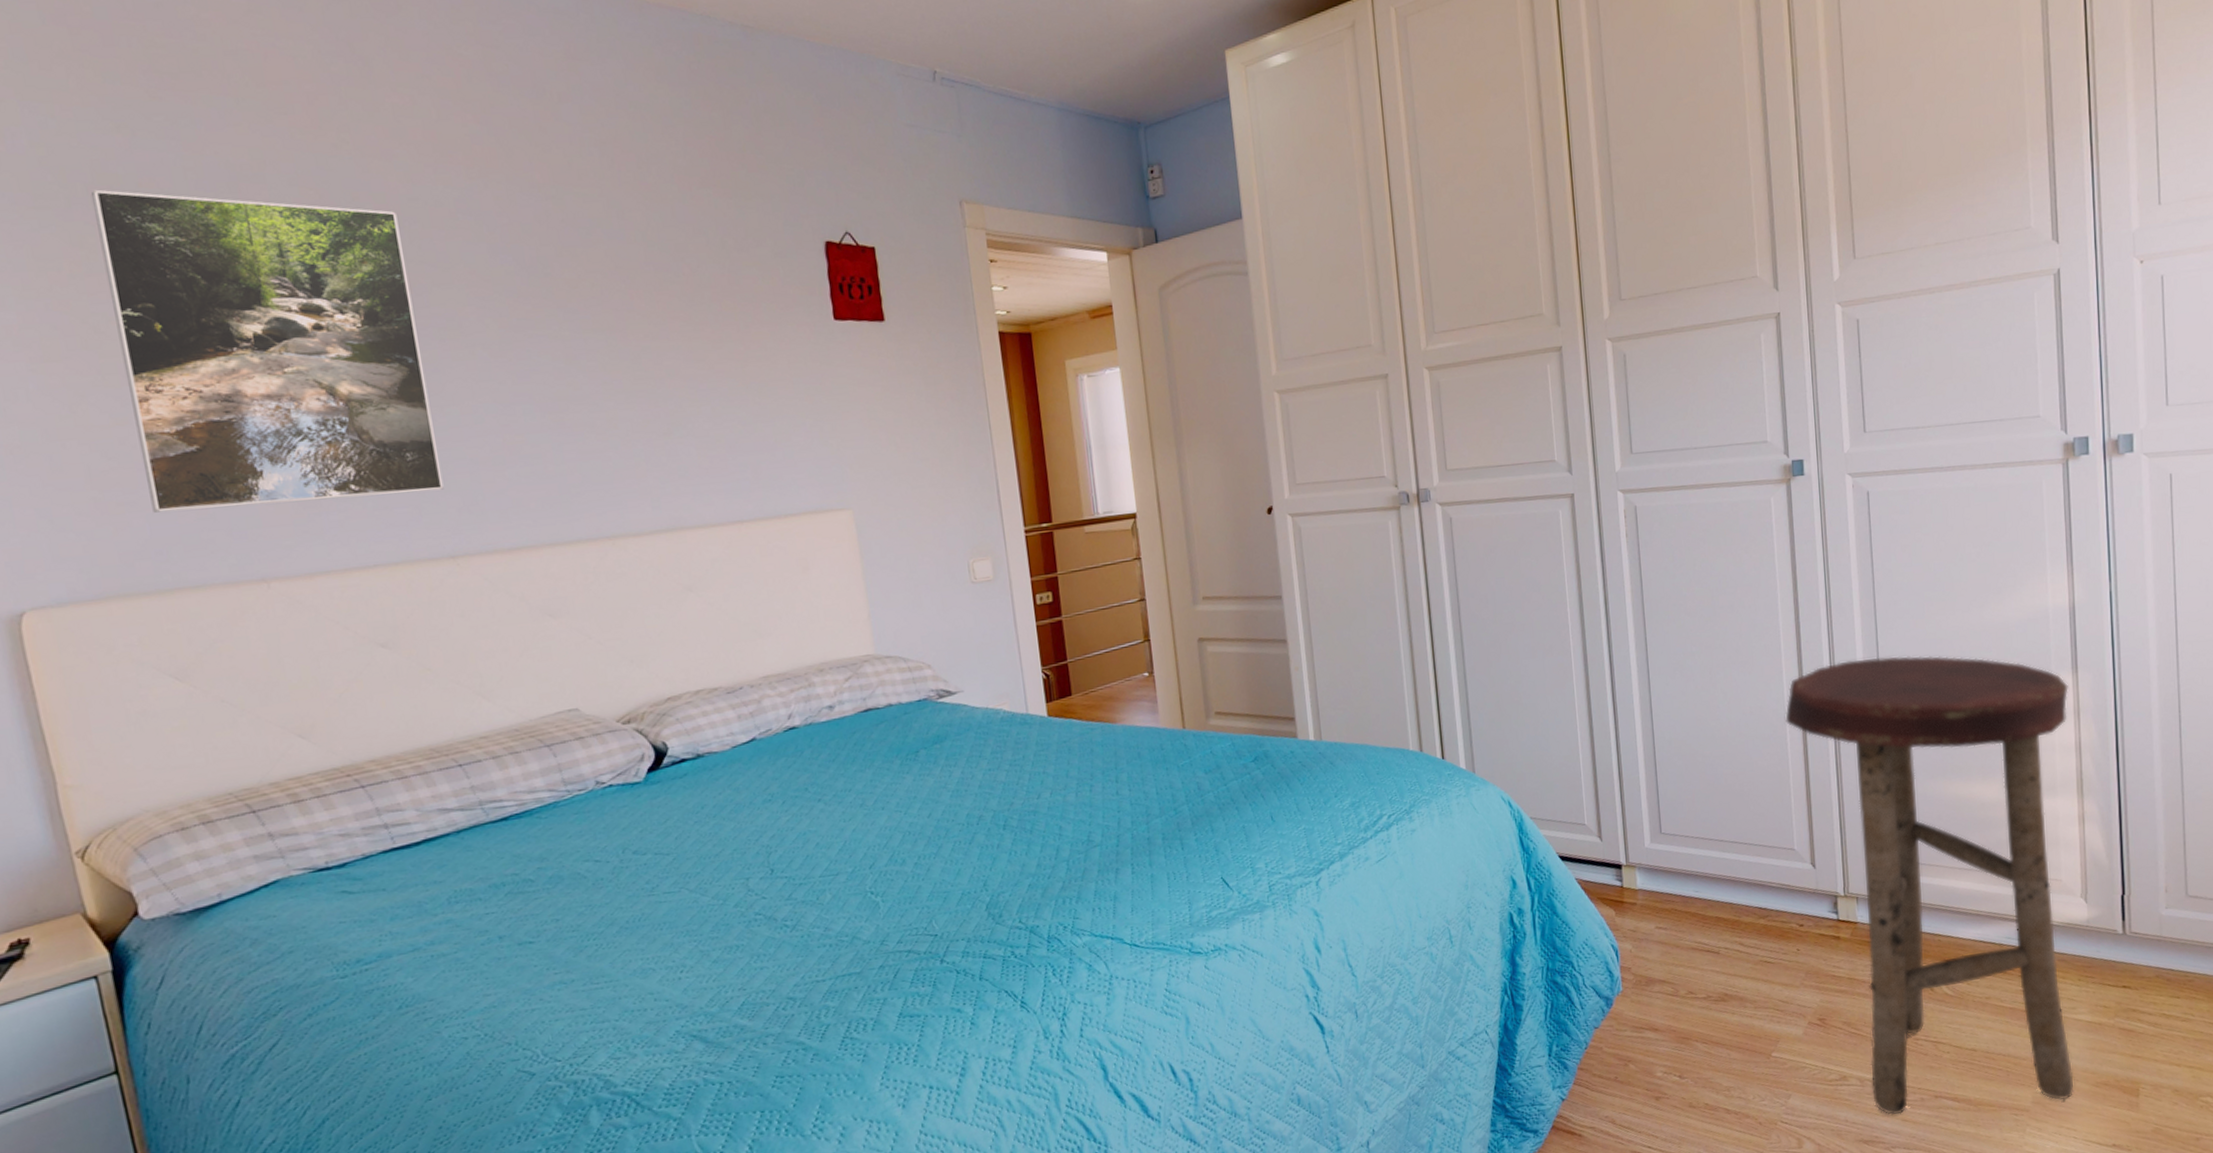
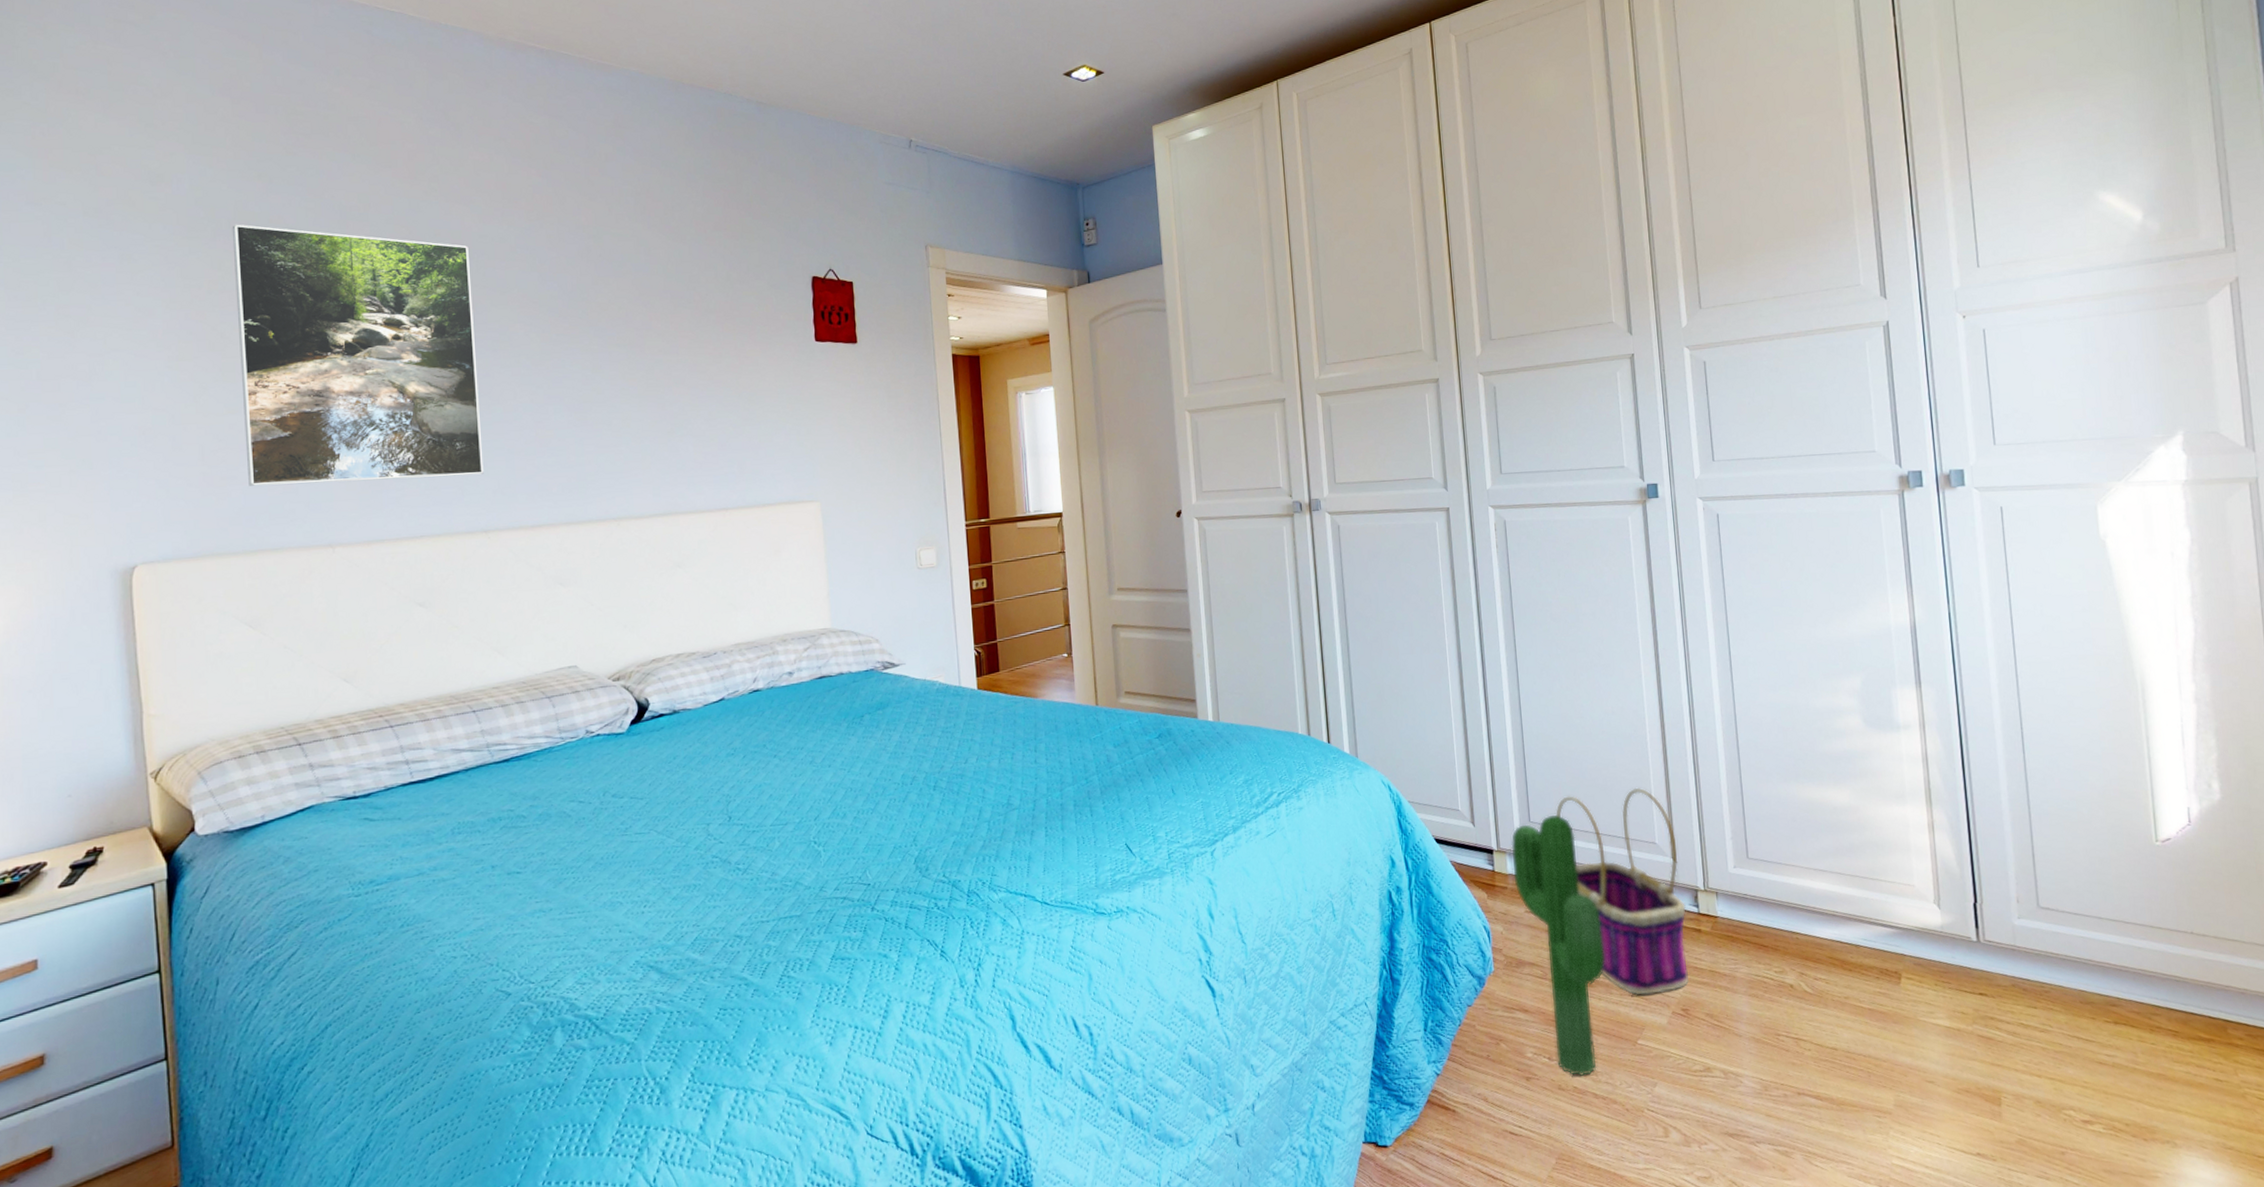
decorative plant: none [1641,825,1739,1093] -> present [1511,815,1605,1077]
basket: none [1687,791,1827,1008] -> present [1554,787,1690,996]
stool: present [1785,655,2074,1116] -> none [1645,665,1936,1110]

